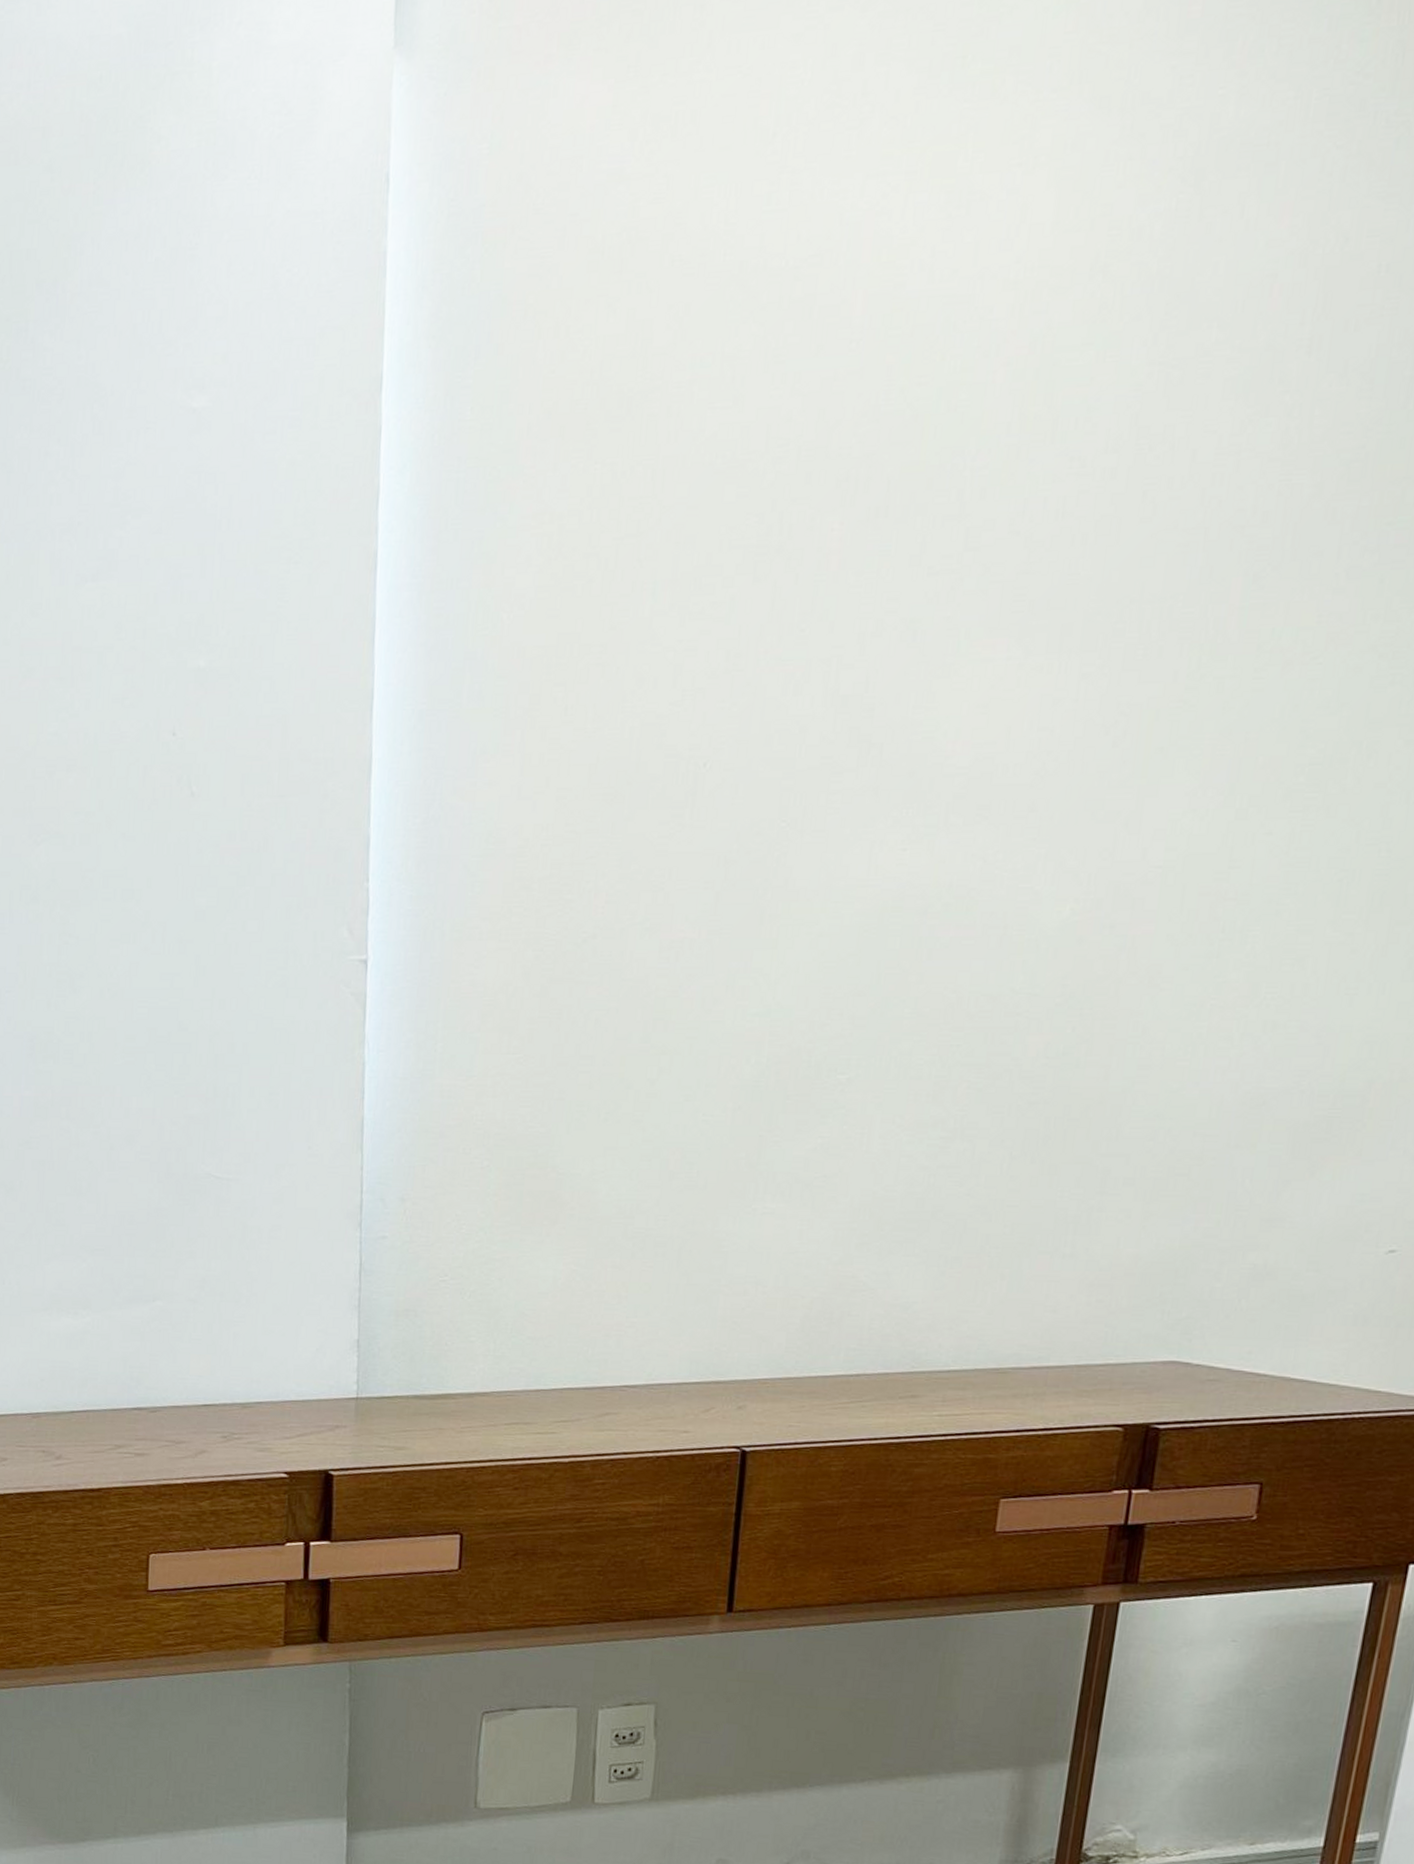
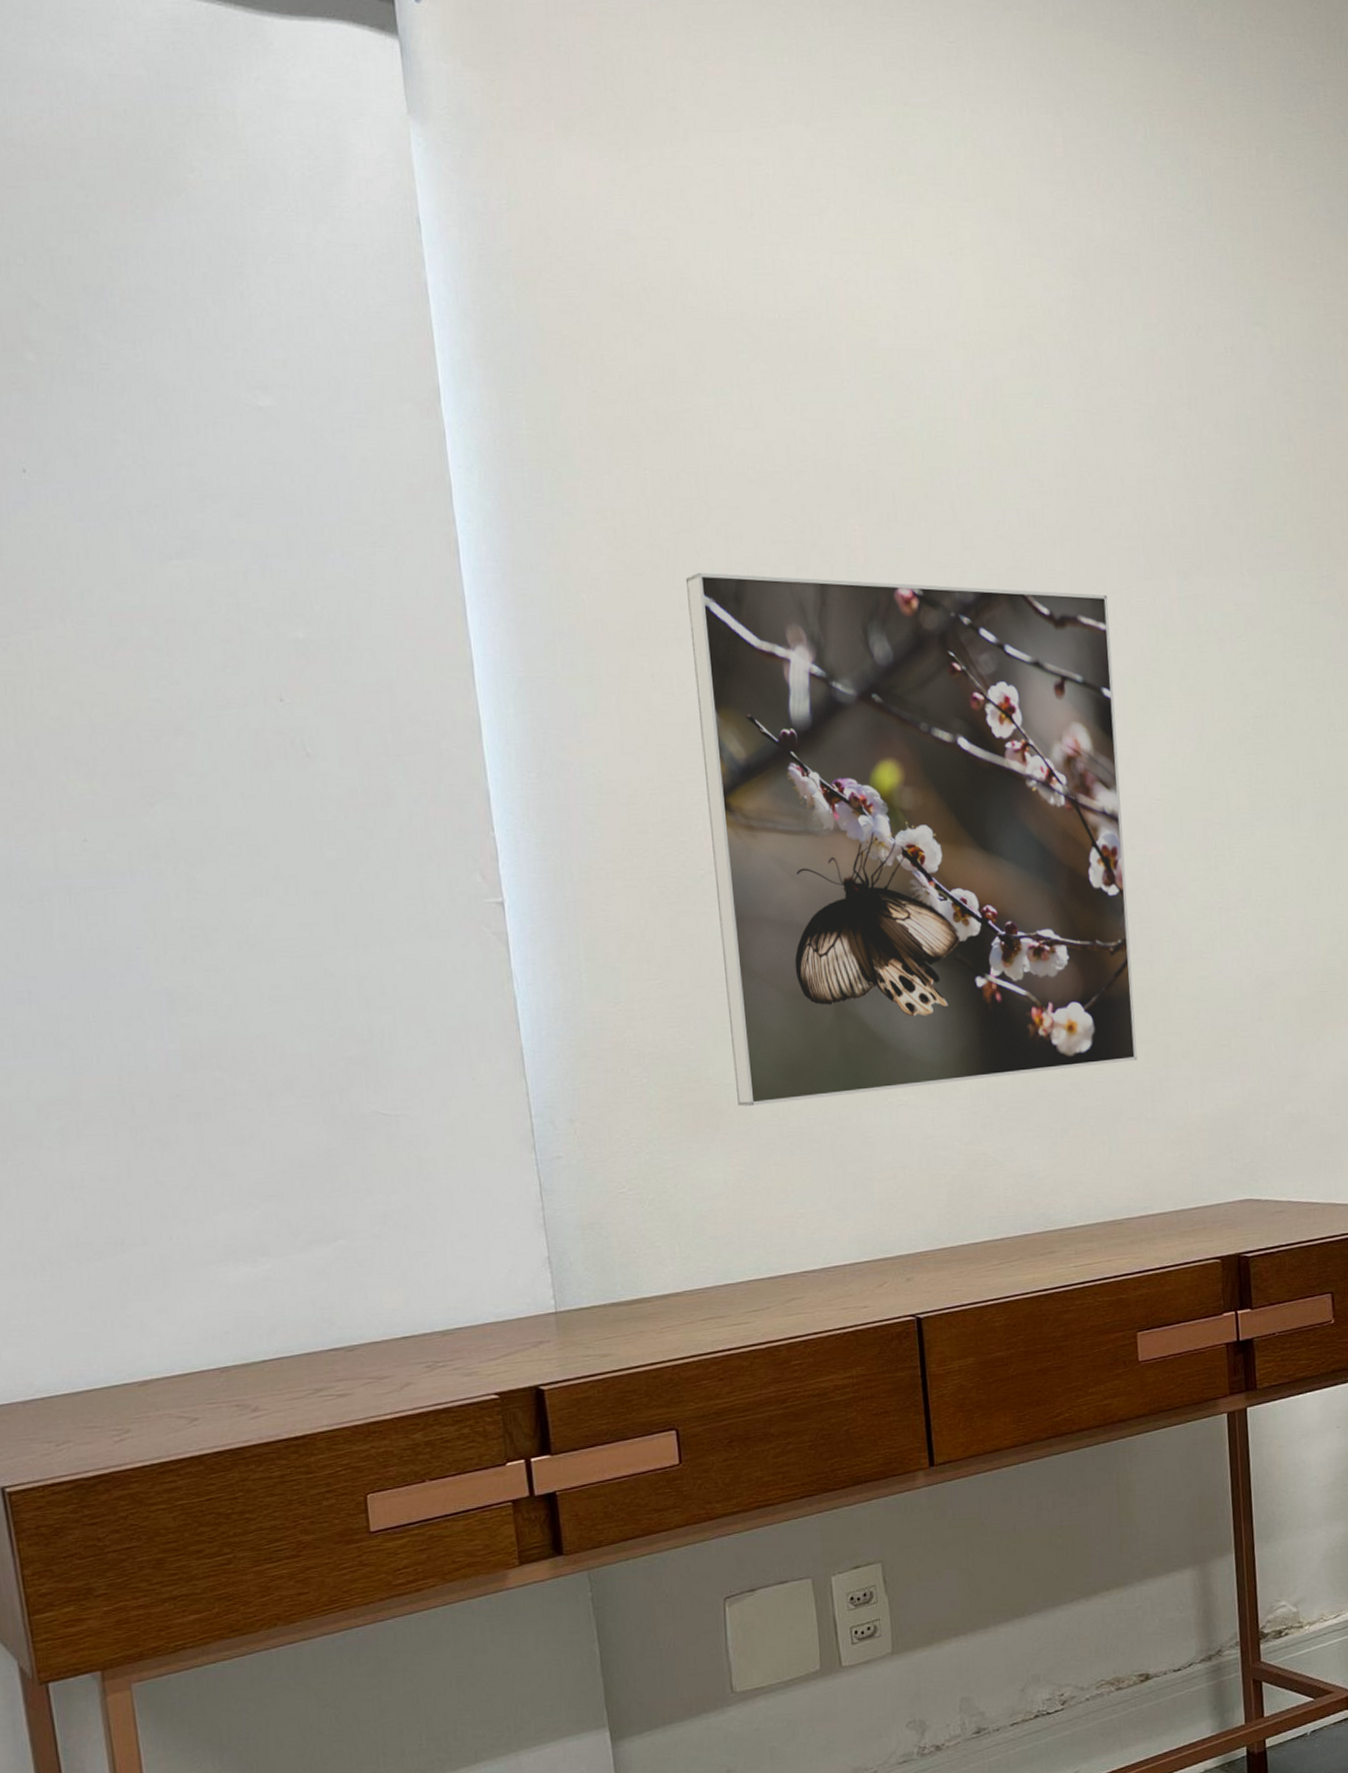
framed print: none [582,585,1144,1200] -> present [685,572,1137,1107]

